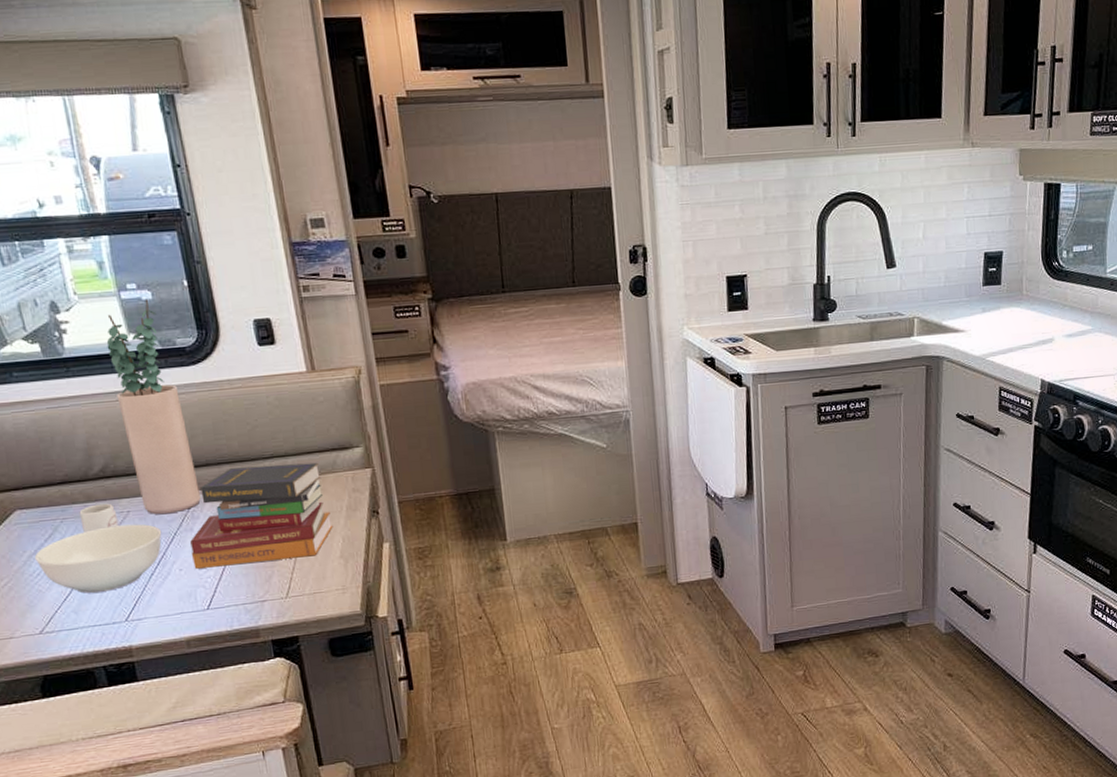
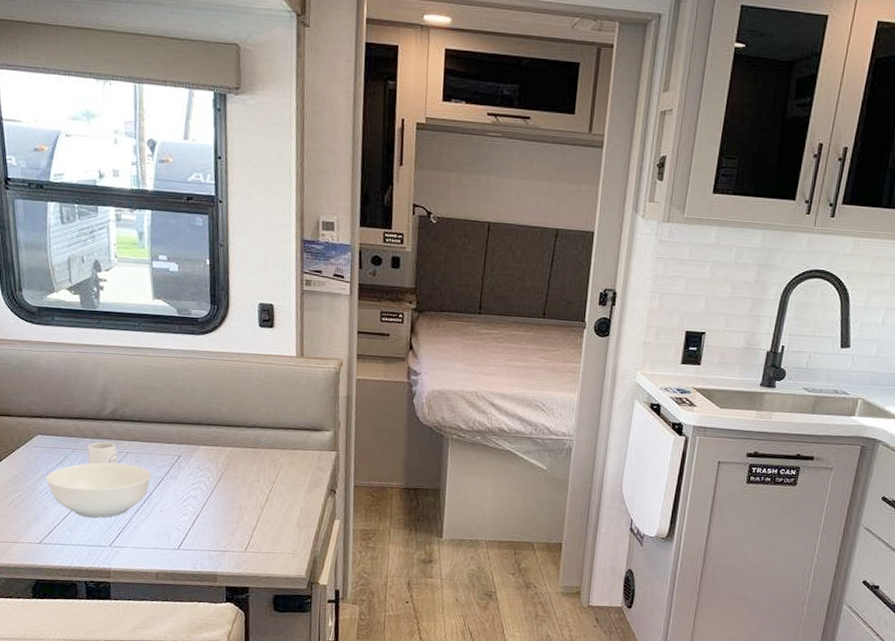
vase: present [106,299,201,515] -> none [134,270,189,461]
books: present [190,462,333,569] -> none [173,430,295,520]

